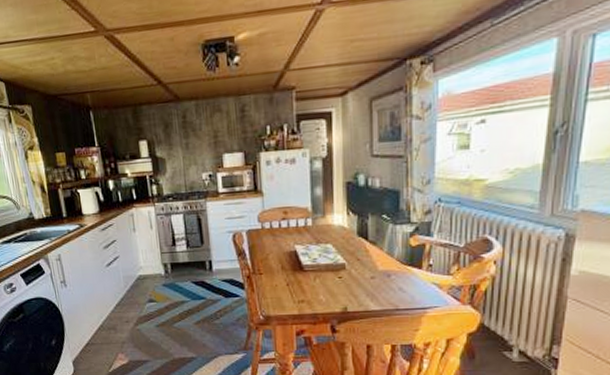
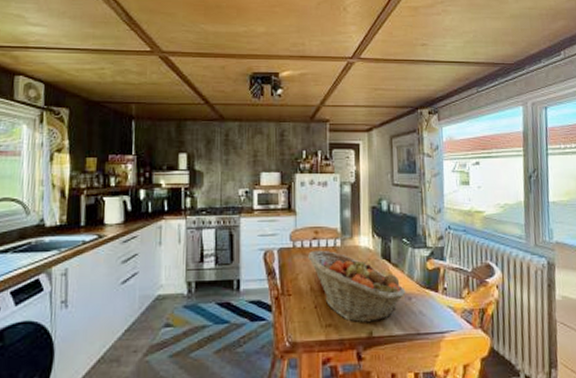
fruit basket: none [278,230,384,299] -> present [308,249,406,323]

